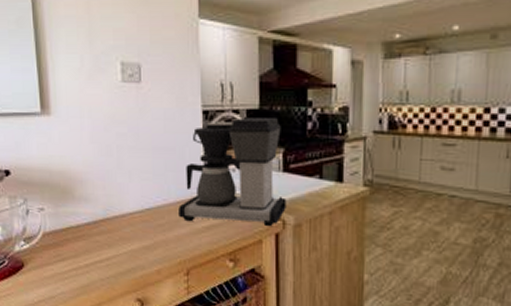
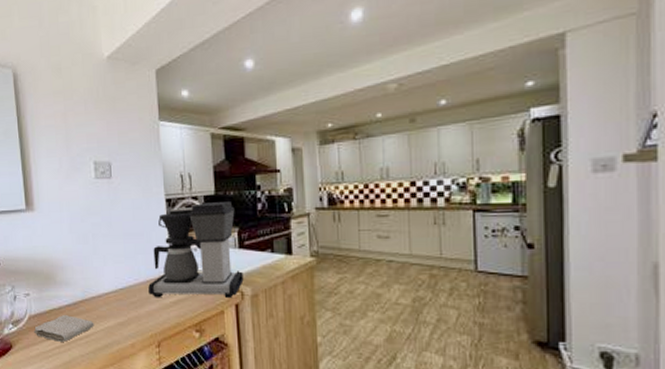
washcloth: none [47,234,116,264] -> present [33,315,94,342]

